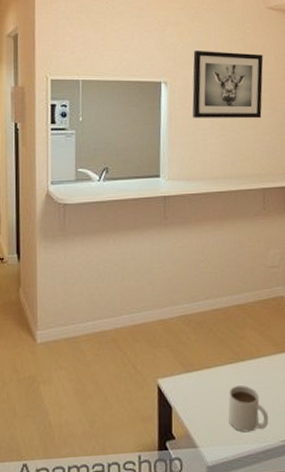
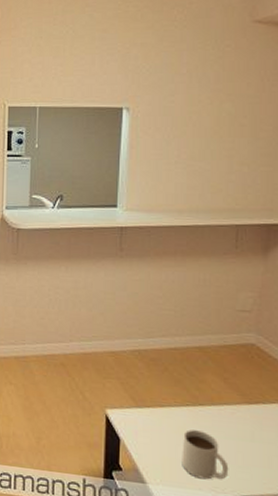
wall art: present [192,50,264,119] -> none [157,72,245,148]

